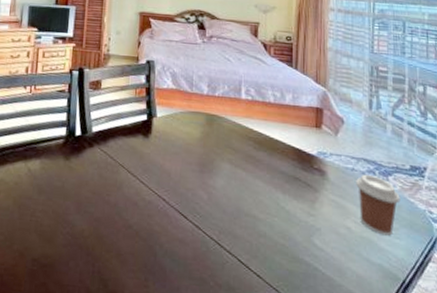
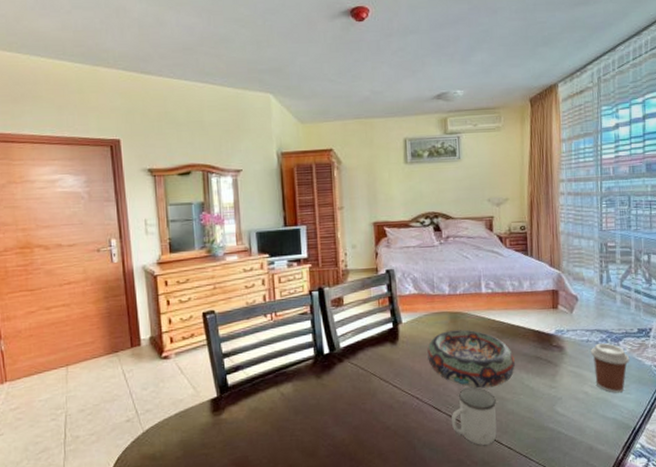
decorative bowl: none [179,132,272,203] -> present [427,329,516,389]
mug: none [198,197,247,267] -> present [452,386,497,445]

